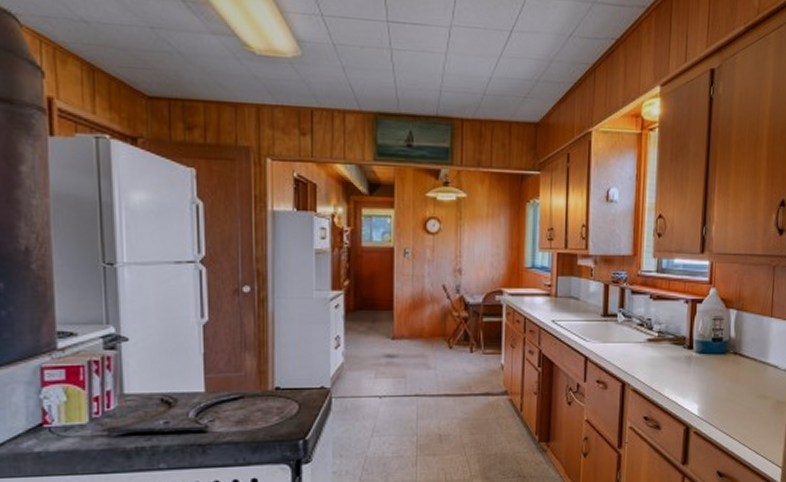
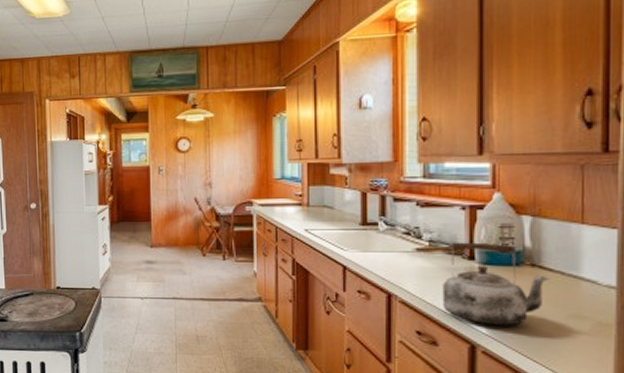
kettle: none [666,331,746,408] -> present [442,240,550,326]

